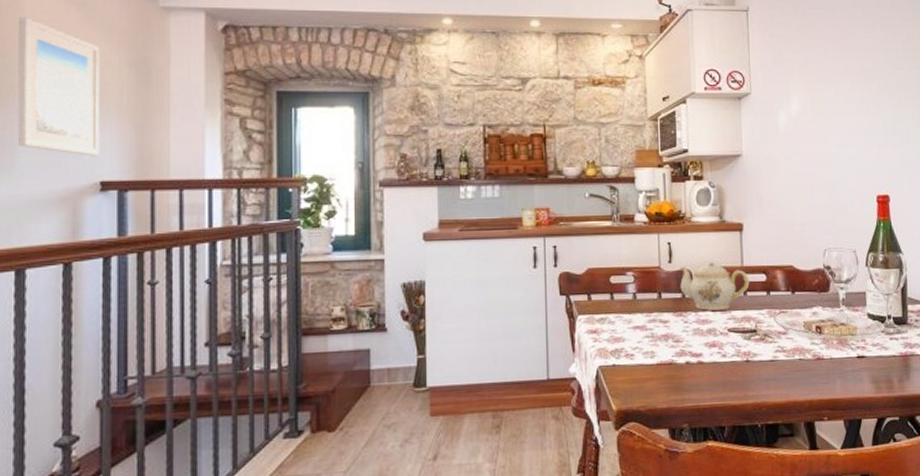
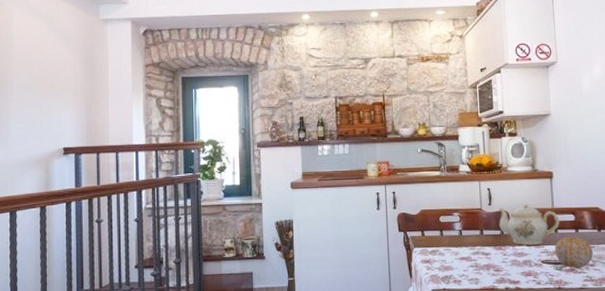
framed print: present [17,17,100,156] -> none [9,32,63,130]
fruit: none [743,300,786,338] -> present [554,236,593,269]

